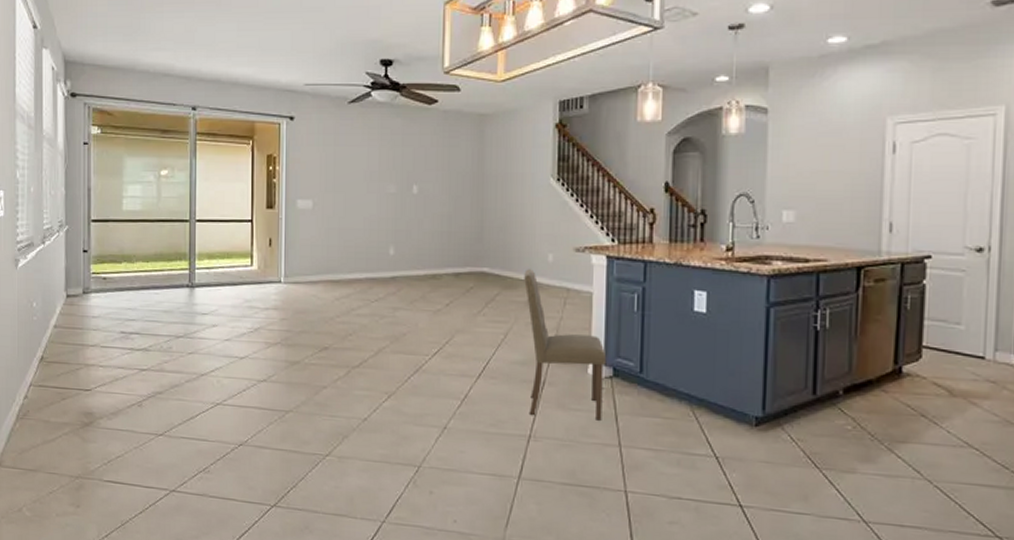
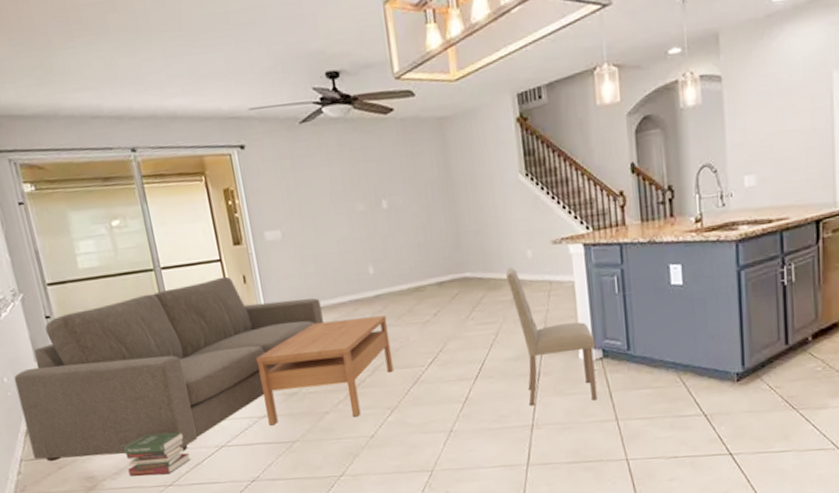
sofa: none [42,237,337,403] -> present [13,276,324,462]
books: none [125,380,186,423] -> present [124,432,191,476]
coffee table: none [266,295,399,397] -> present [255,315,394,426]

